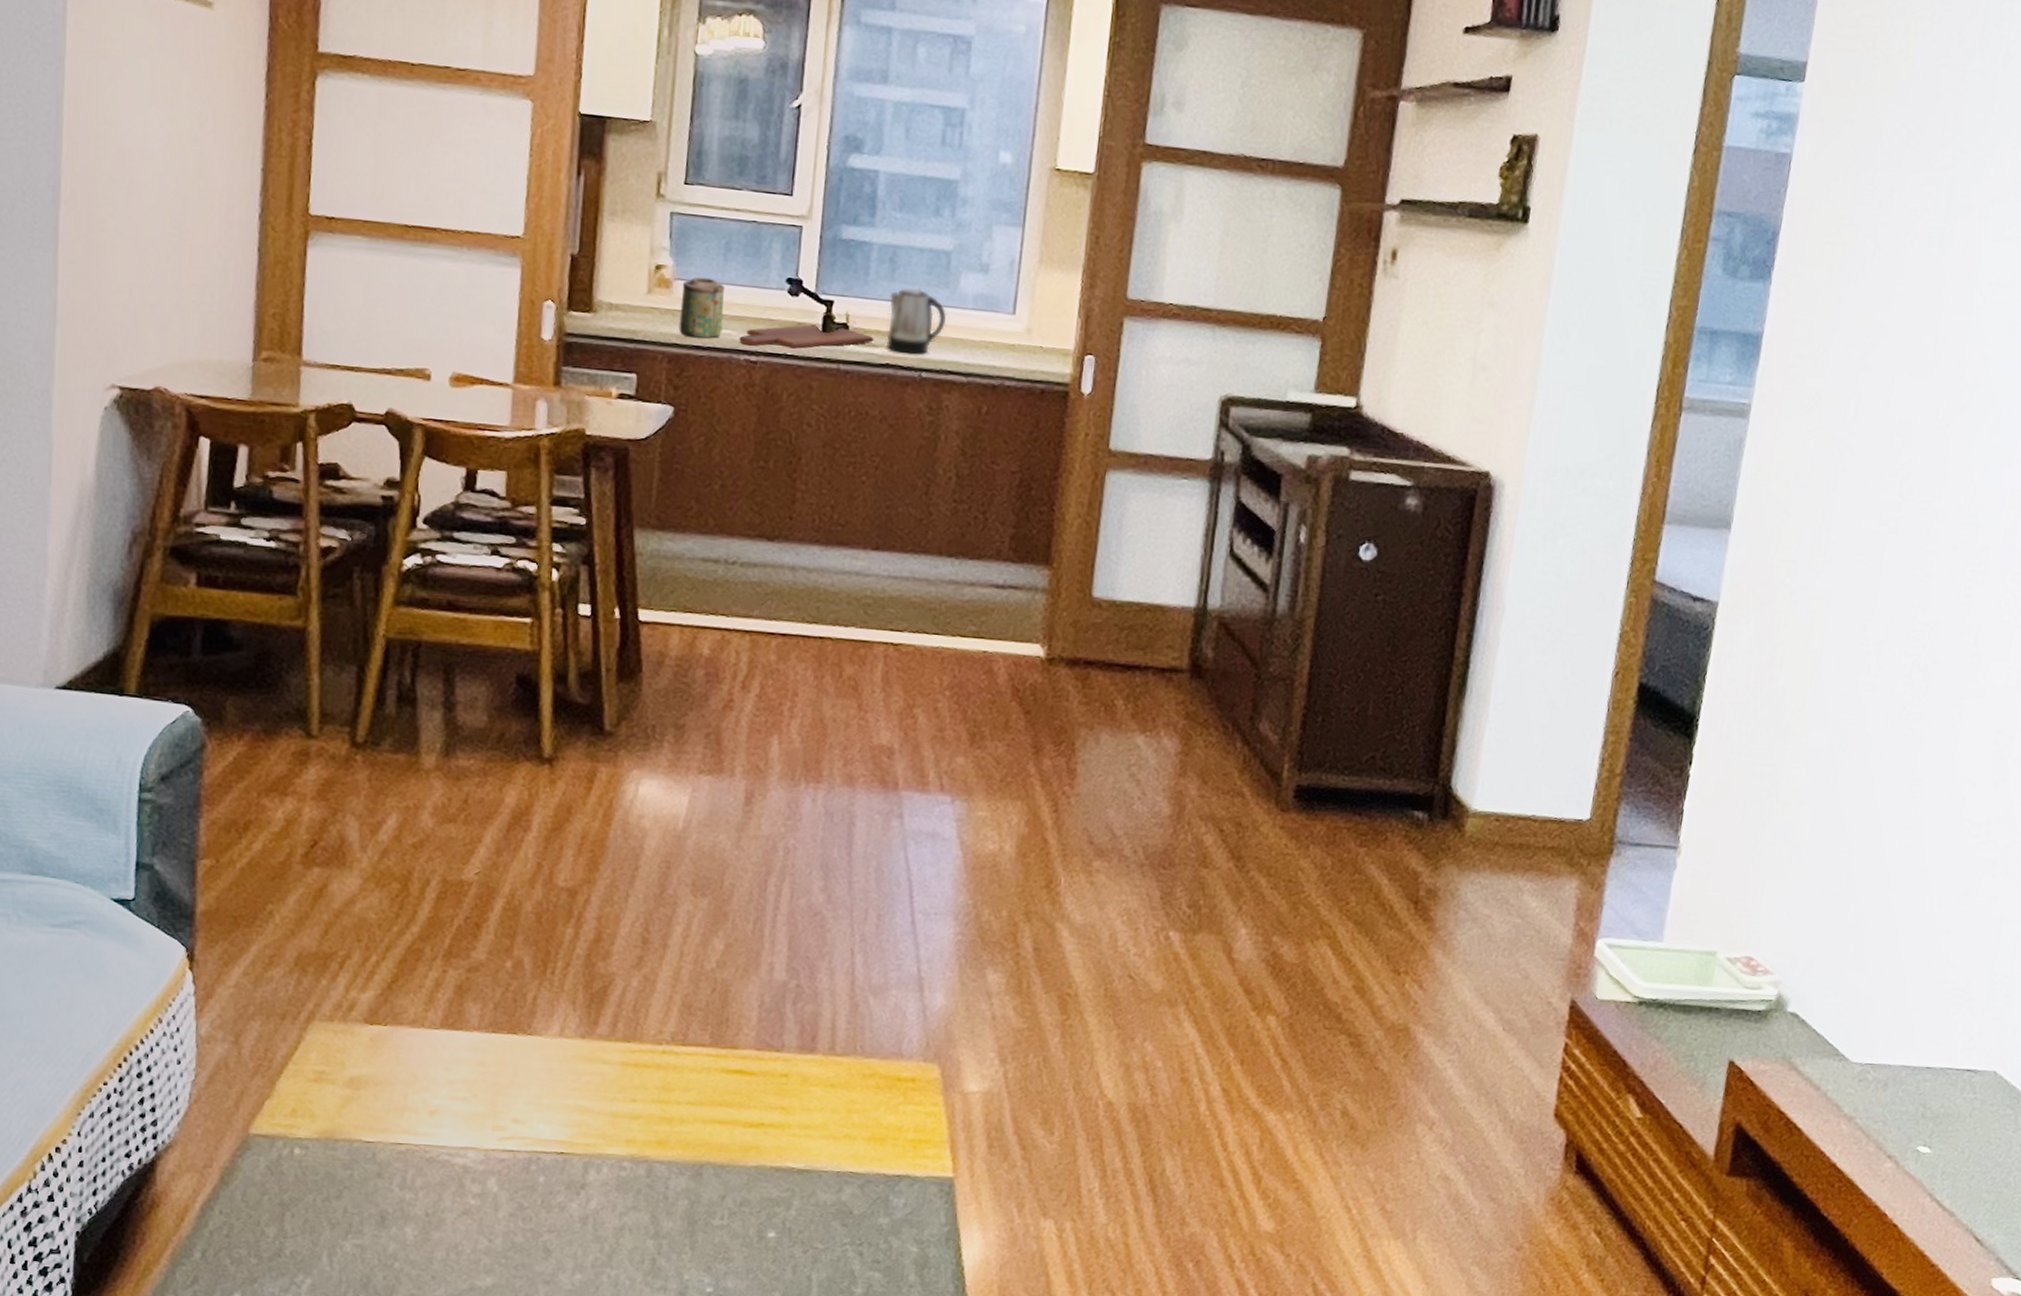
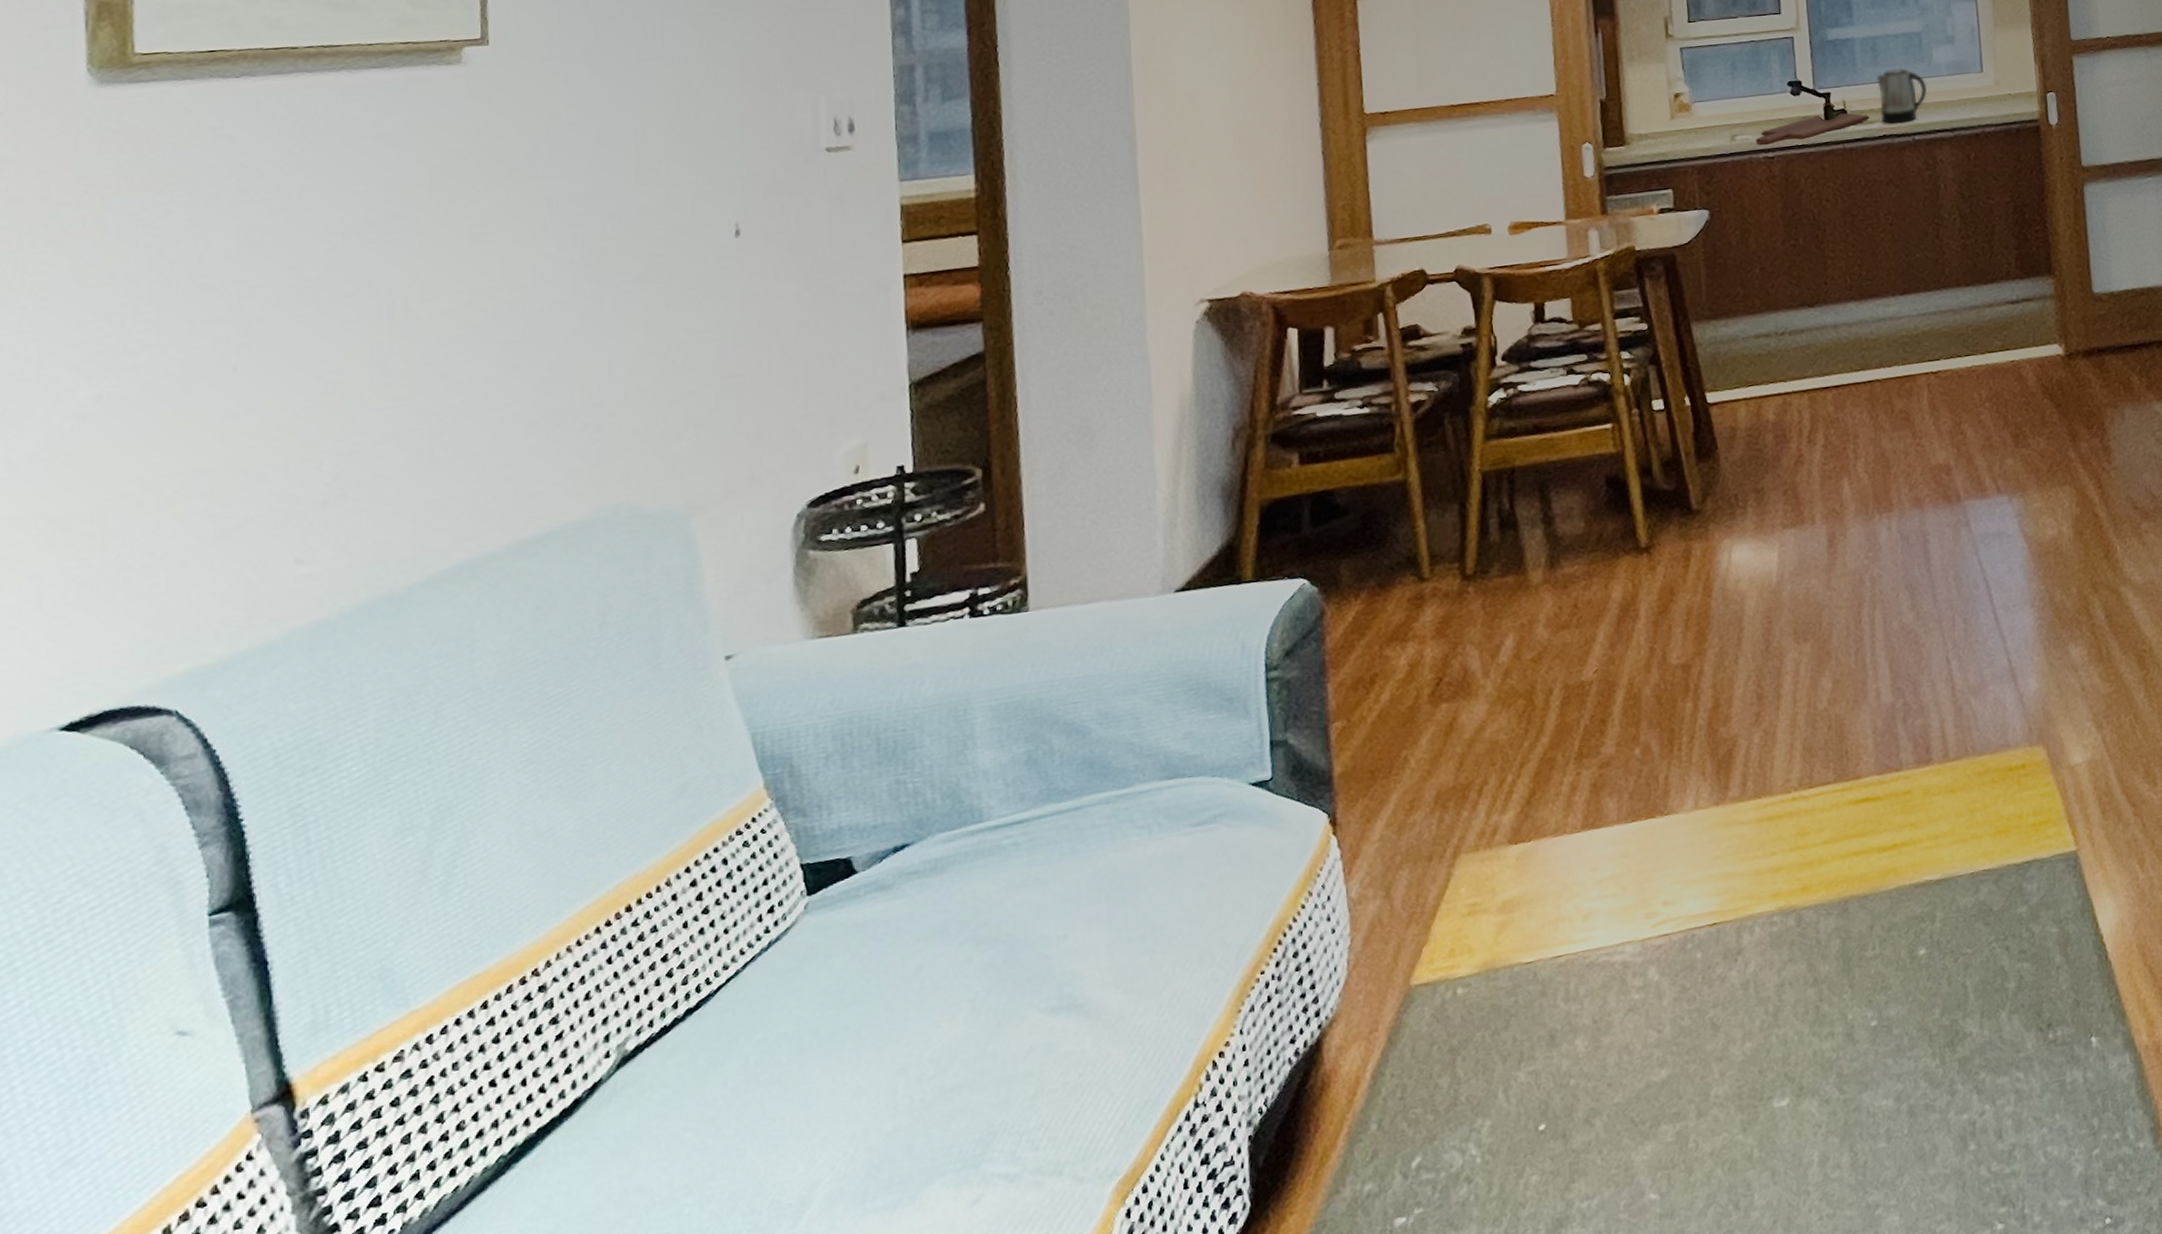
canister: present [679,277,724,339] -> none [1699,95,1740,148]

